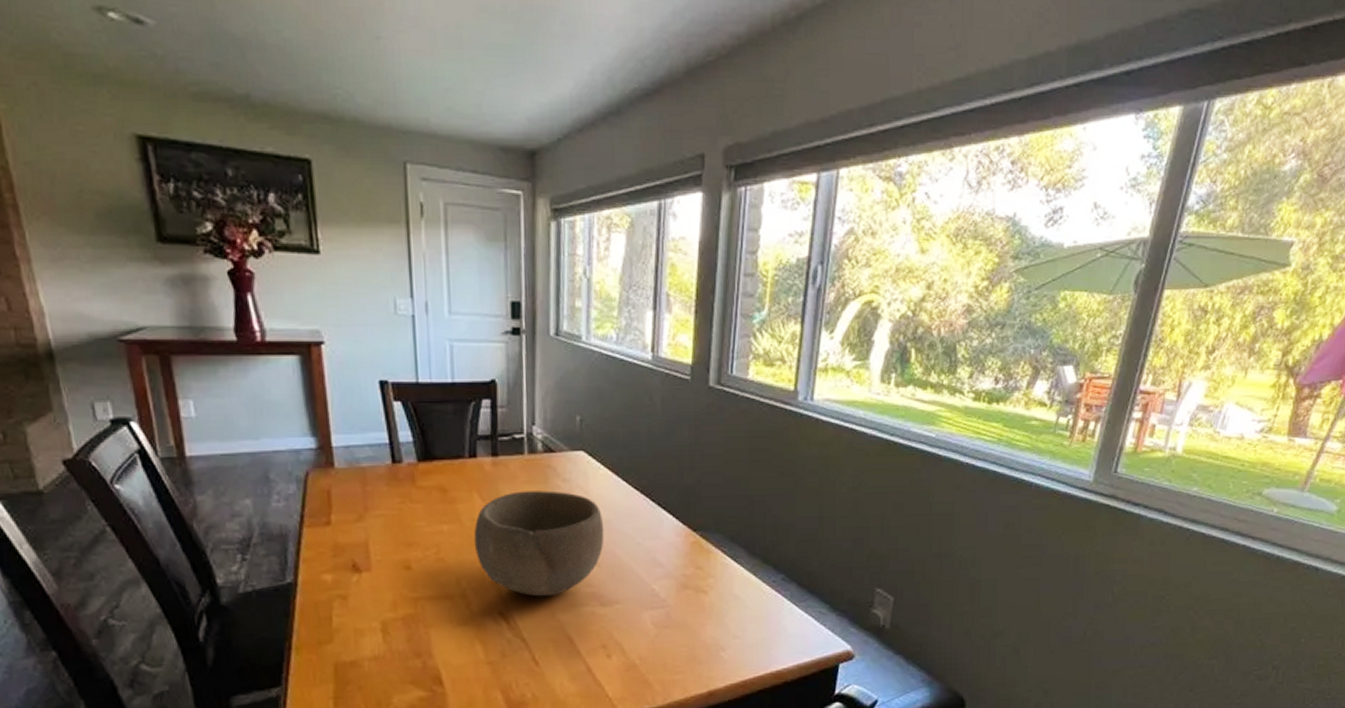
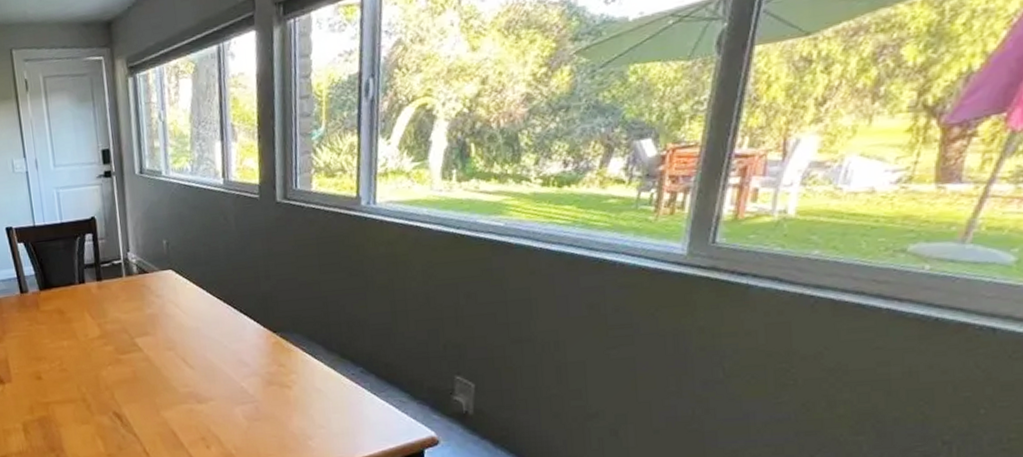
bowl: present [473,490,605,597] -> none [87,306,196,398]

